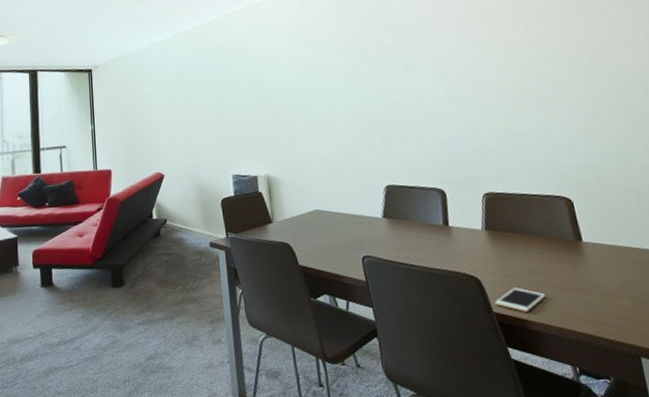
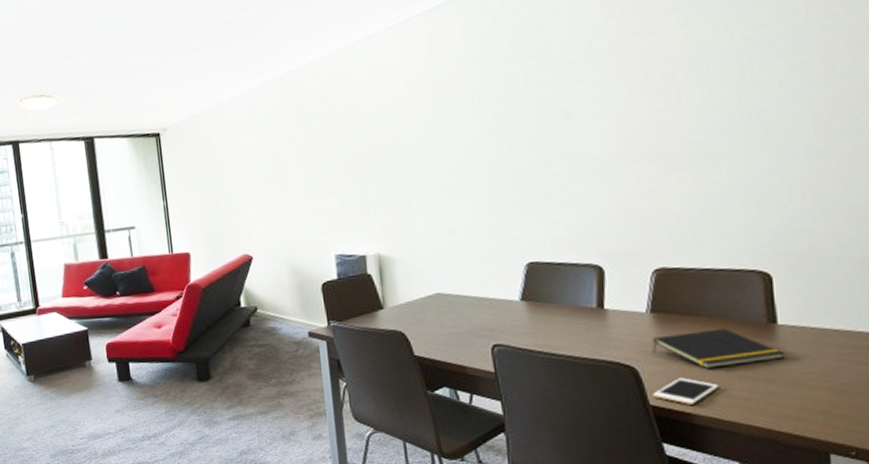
notepad: none [490,244,592,279] -> present [652,328,784,368]

